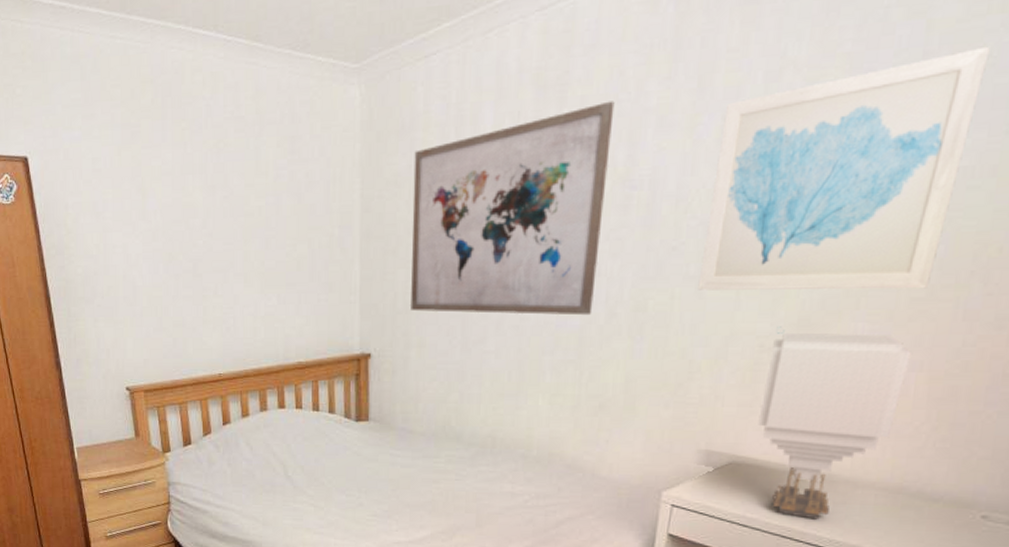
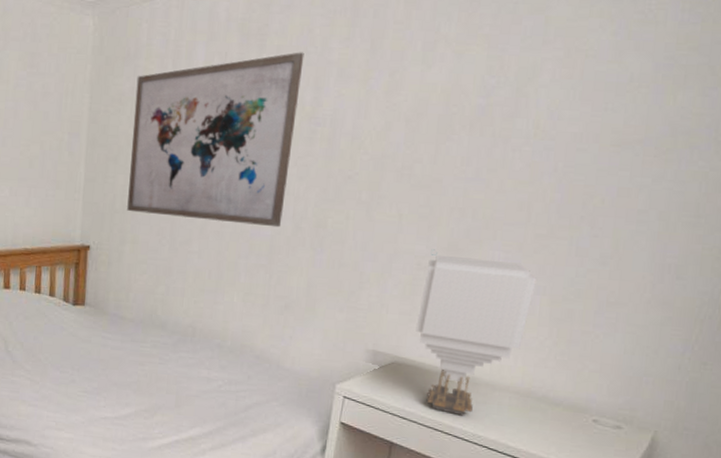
wall art: present [698,46,990,290] -> none [368,41,592,228]

